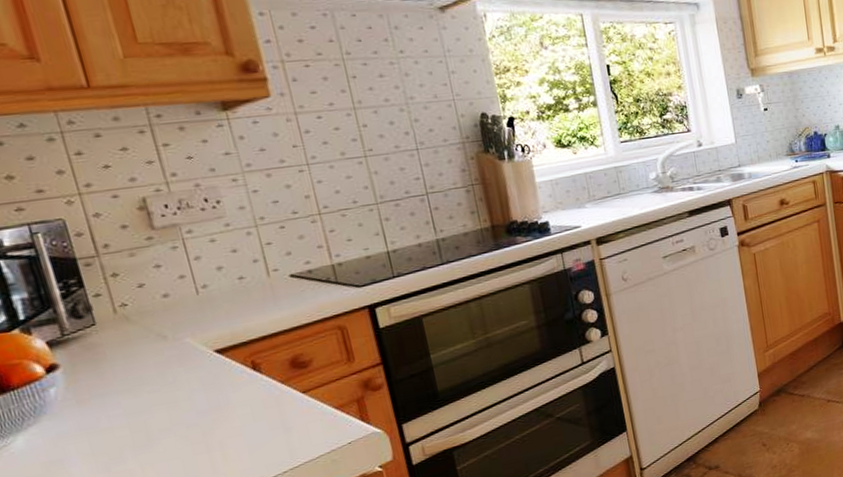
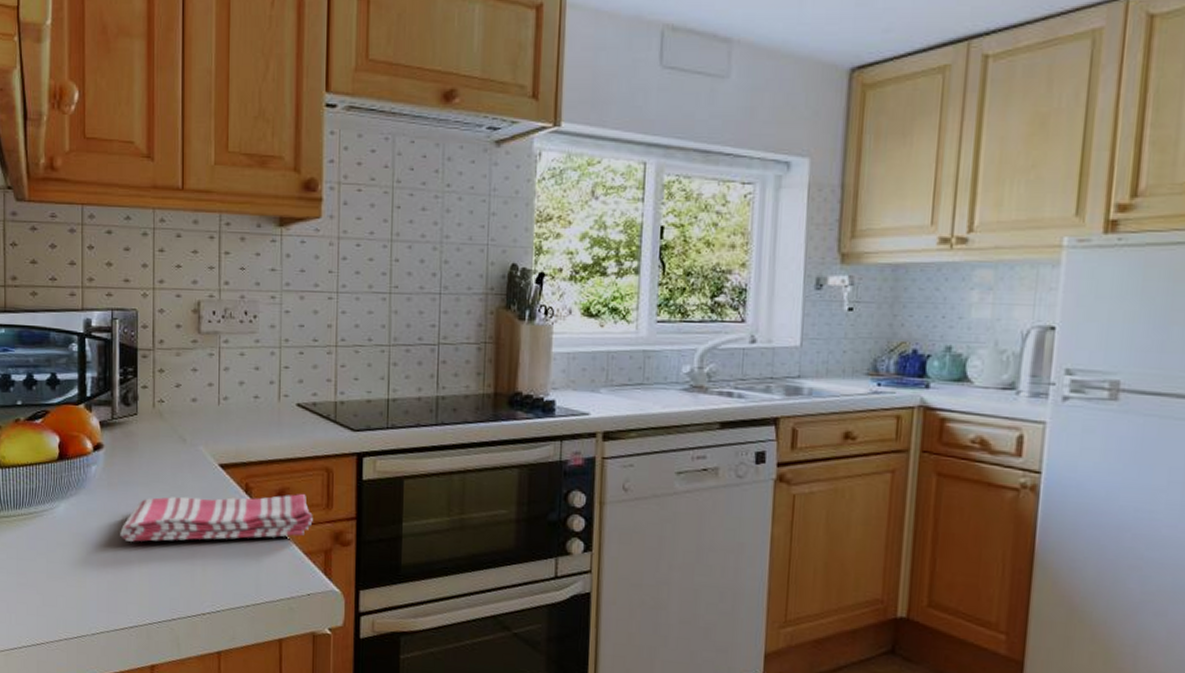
dish towel: none [107,354,337,452] -> present [120,493,313,542]

